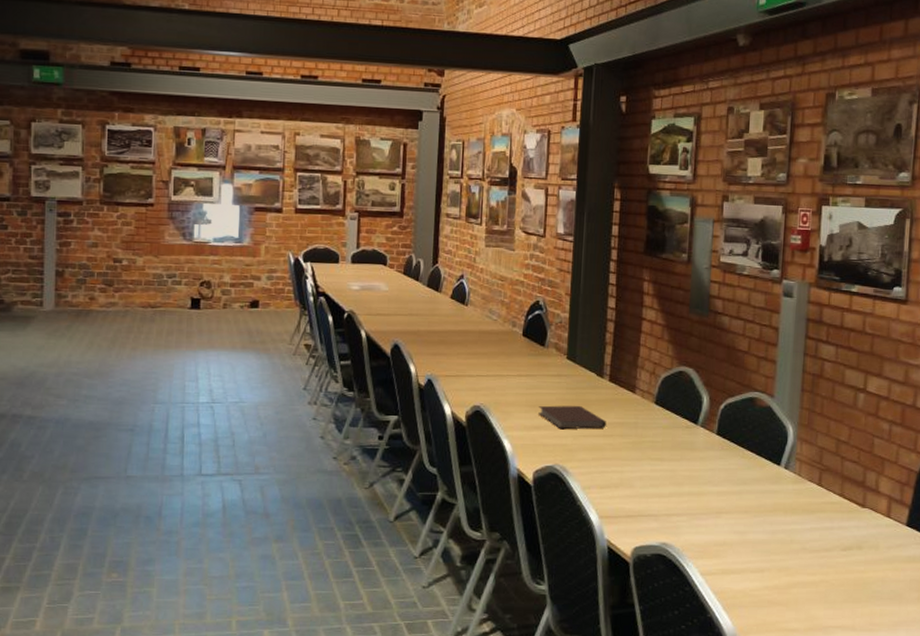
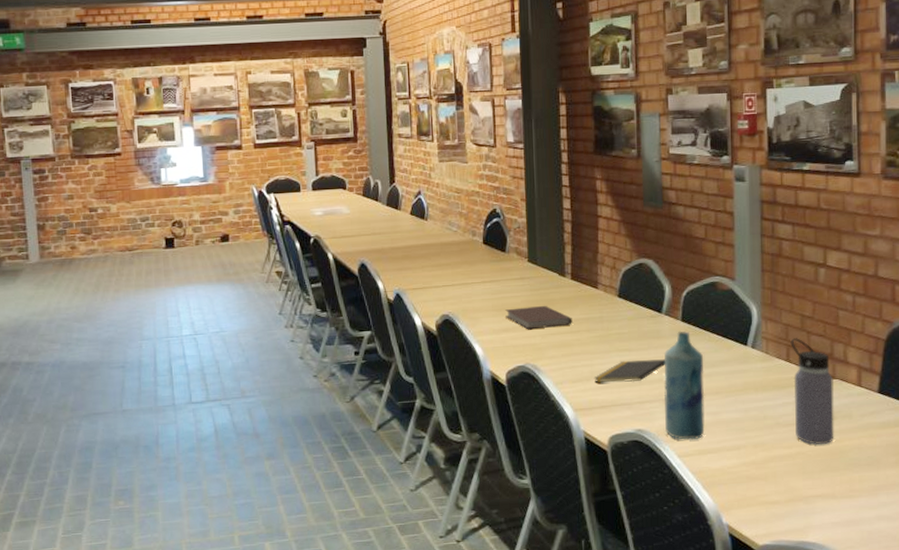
notepad: none [622,470,697,494] -> present [593,359,666,383]
bottle: none [690,444,736,558] -> present [663,331,705,440]
water bottle: none [821,462,863,575] -> present [790,338,834,445]

